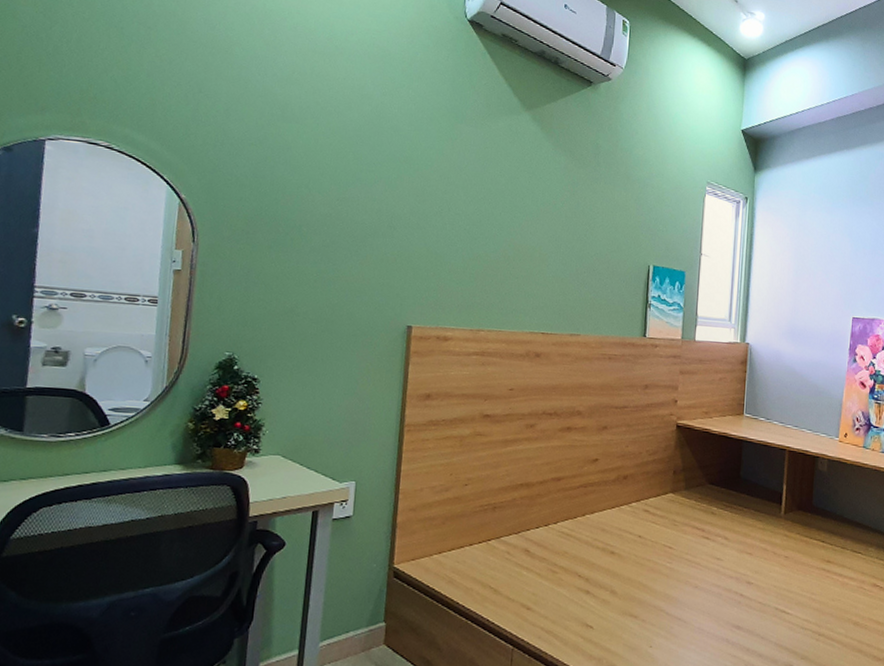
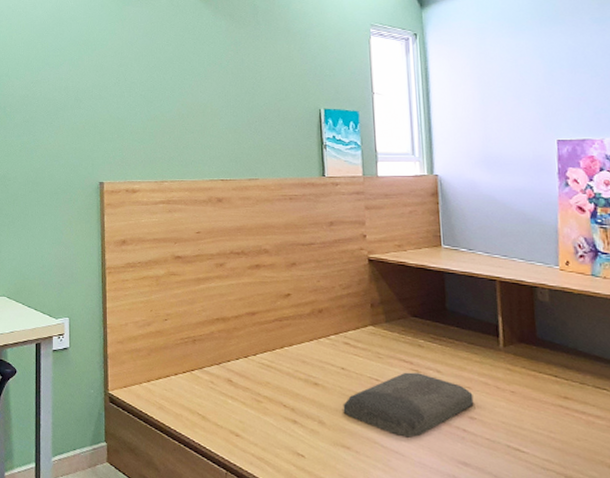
cushion: none [635,539,753,604] -> present [343,372,474,438]

